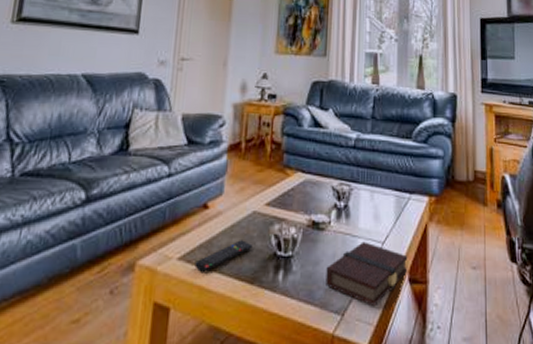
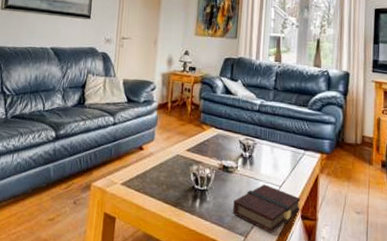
remote control: present [195,240,253,272] -> none [133,175,176,195]

